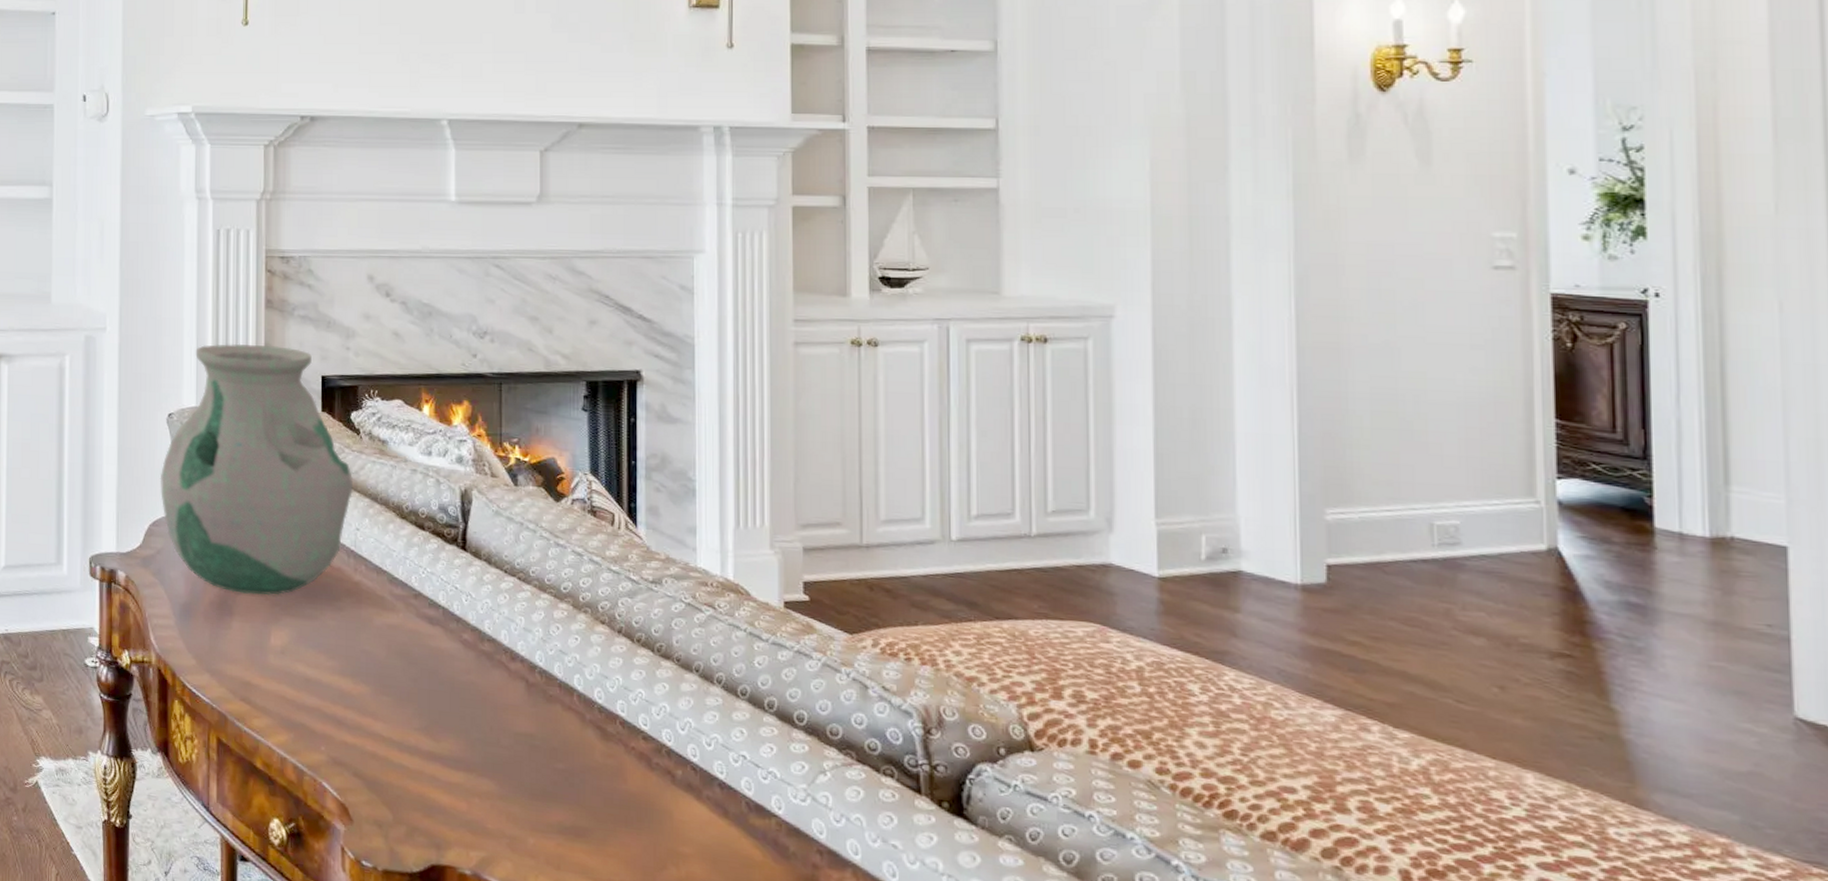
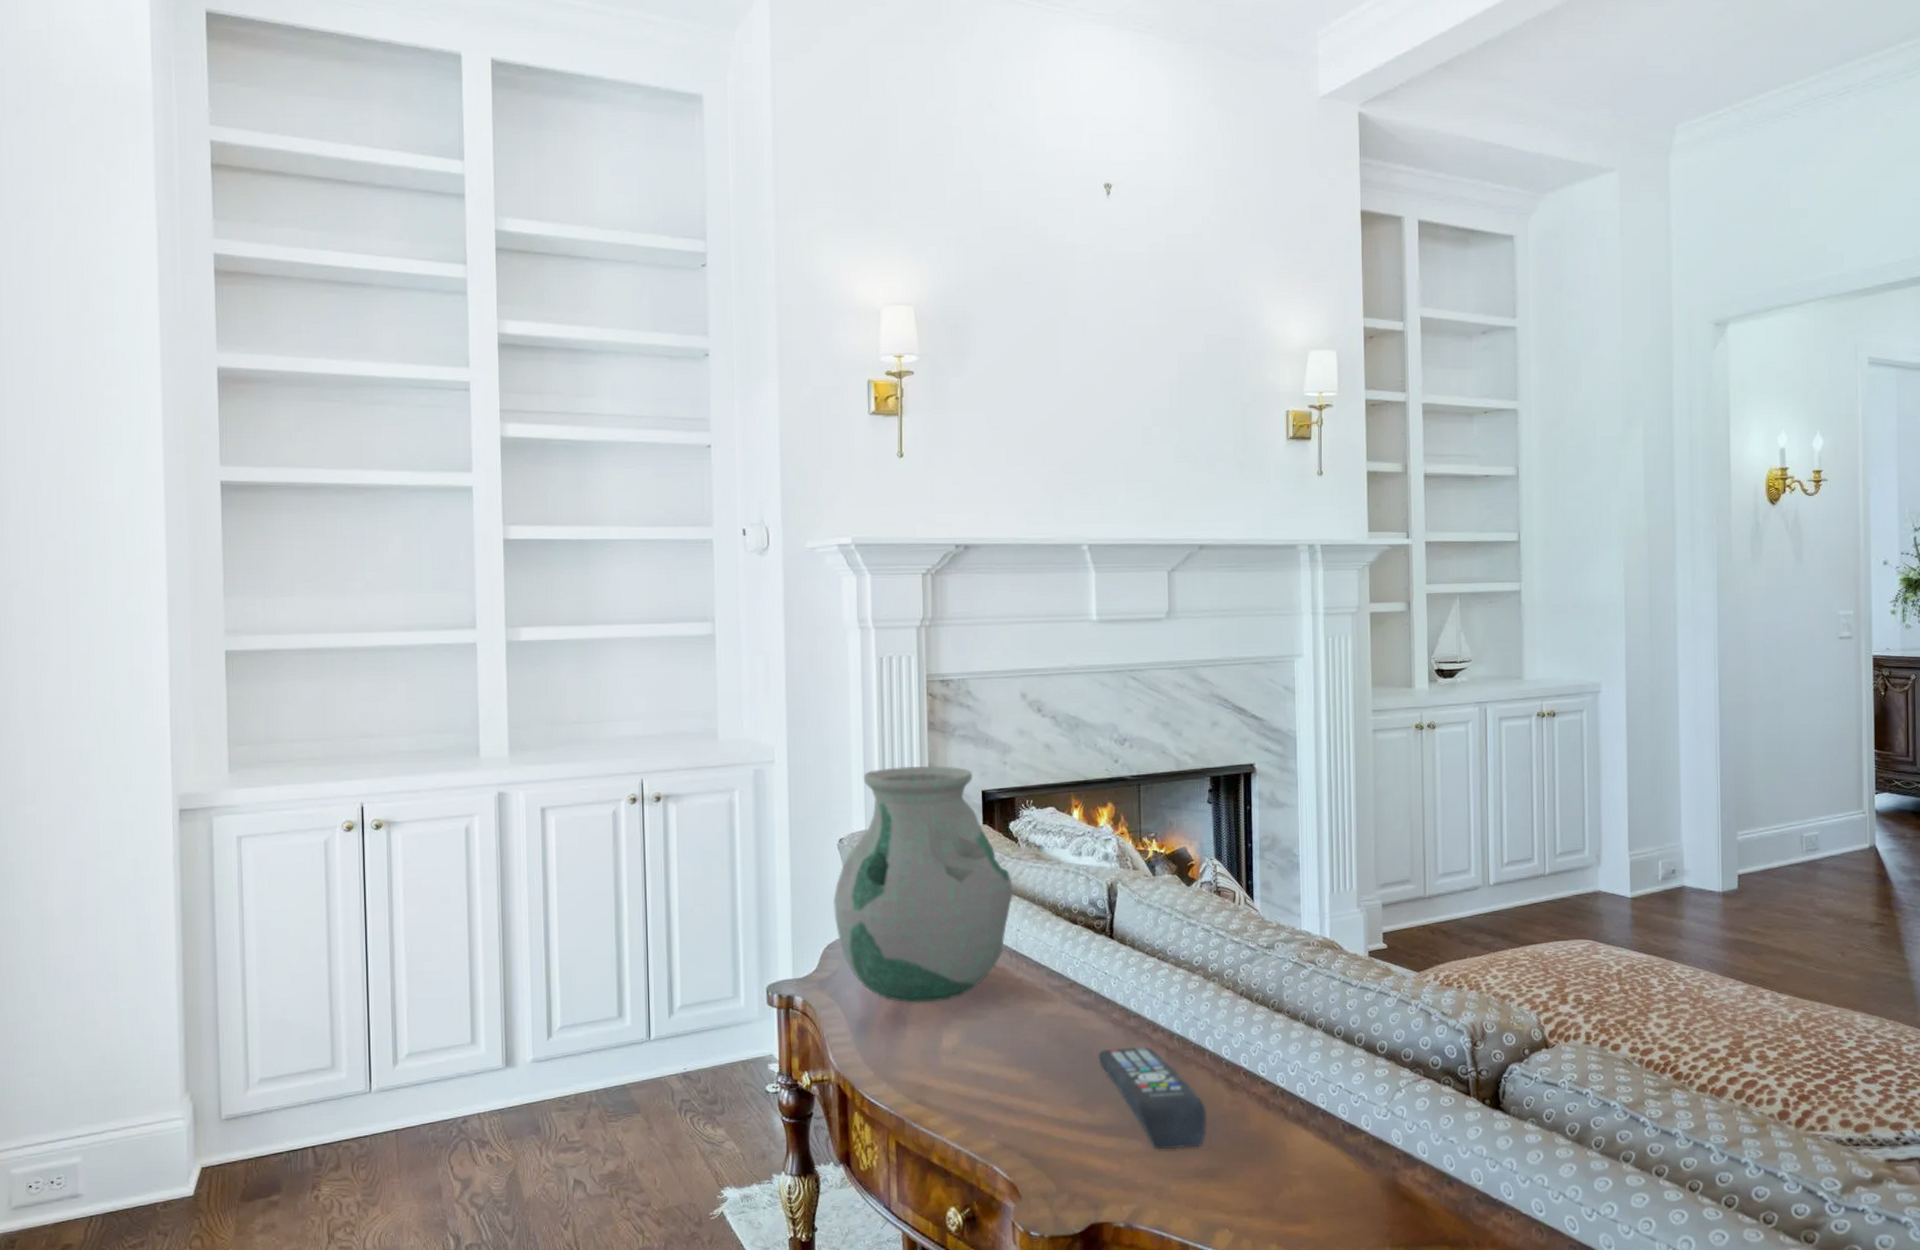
remote control: none [445,671,573,800] -> present [1098,1046,1206,1149]

